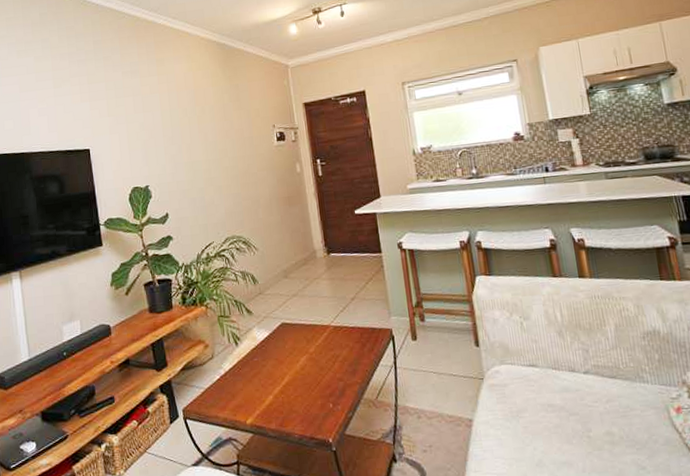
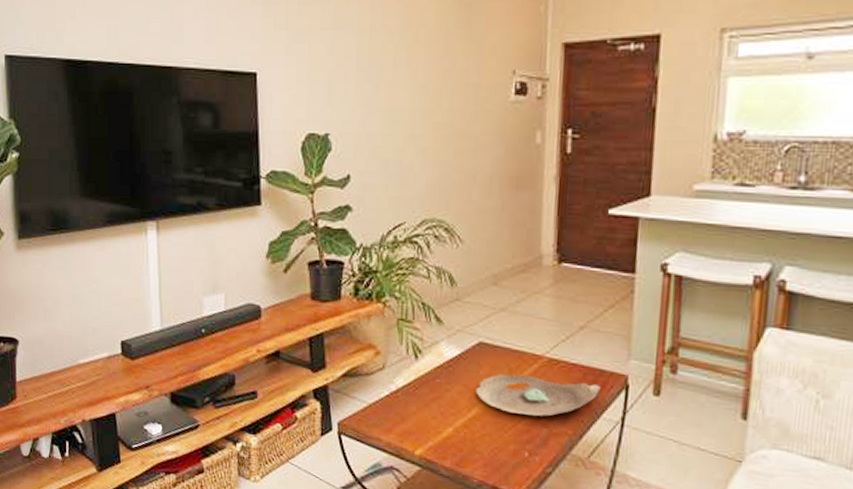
decorative bowl: none [285,340,375,375] -> present [475,374,601,417]

